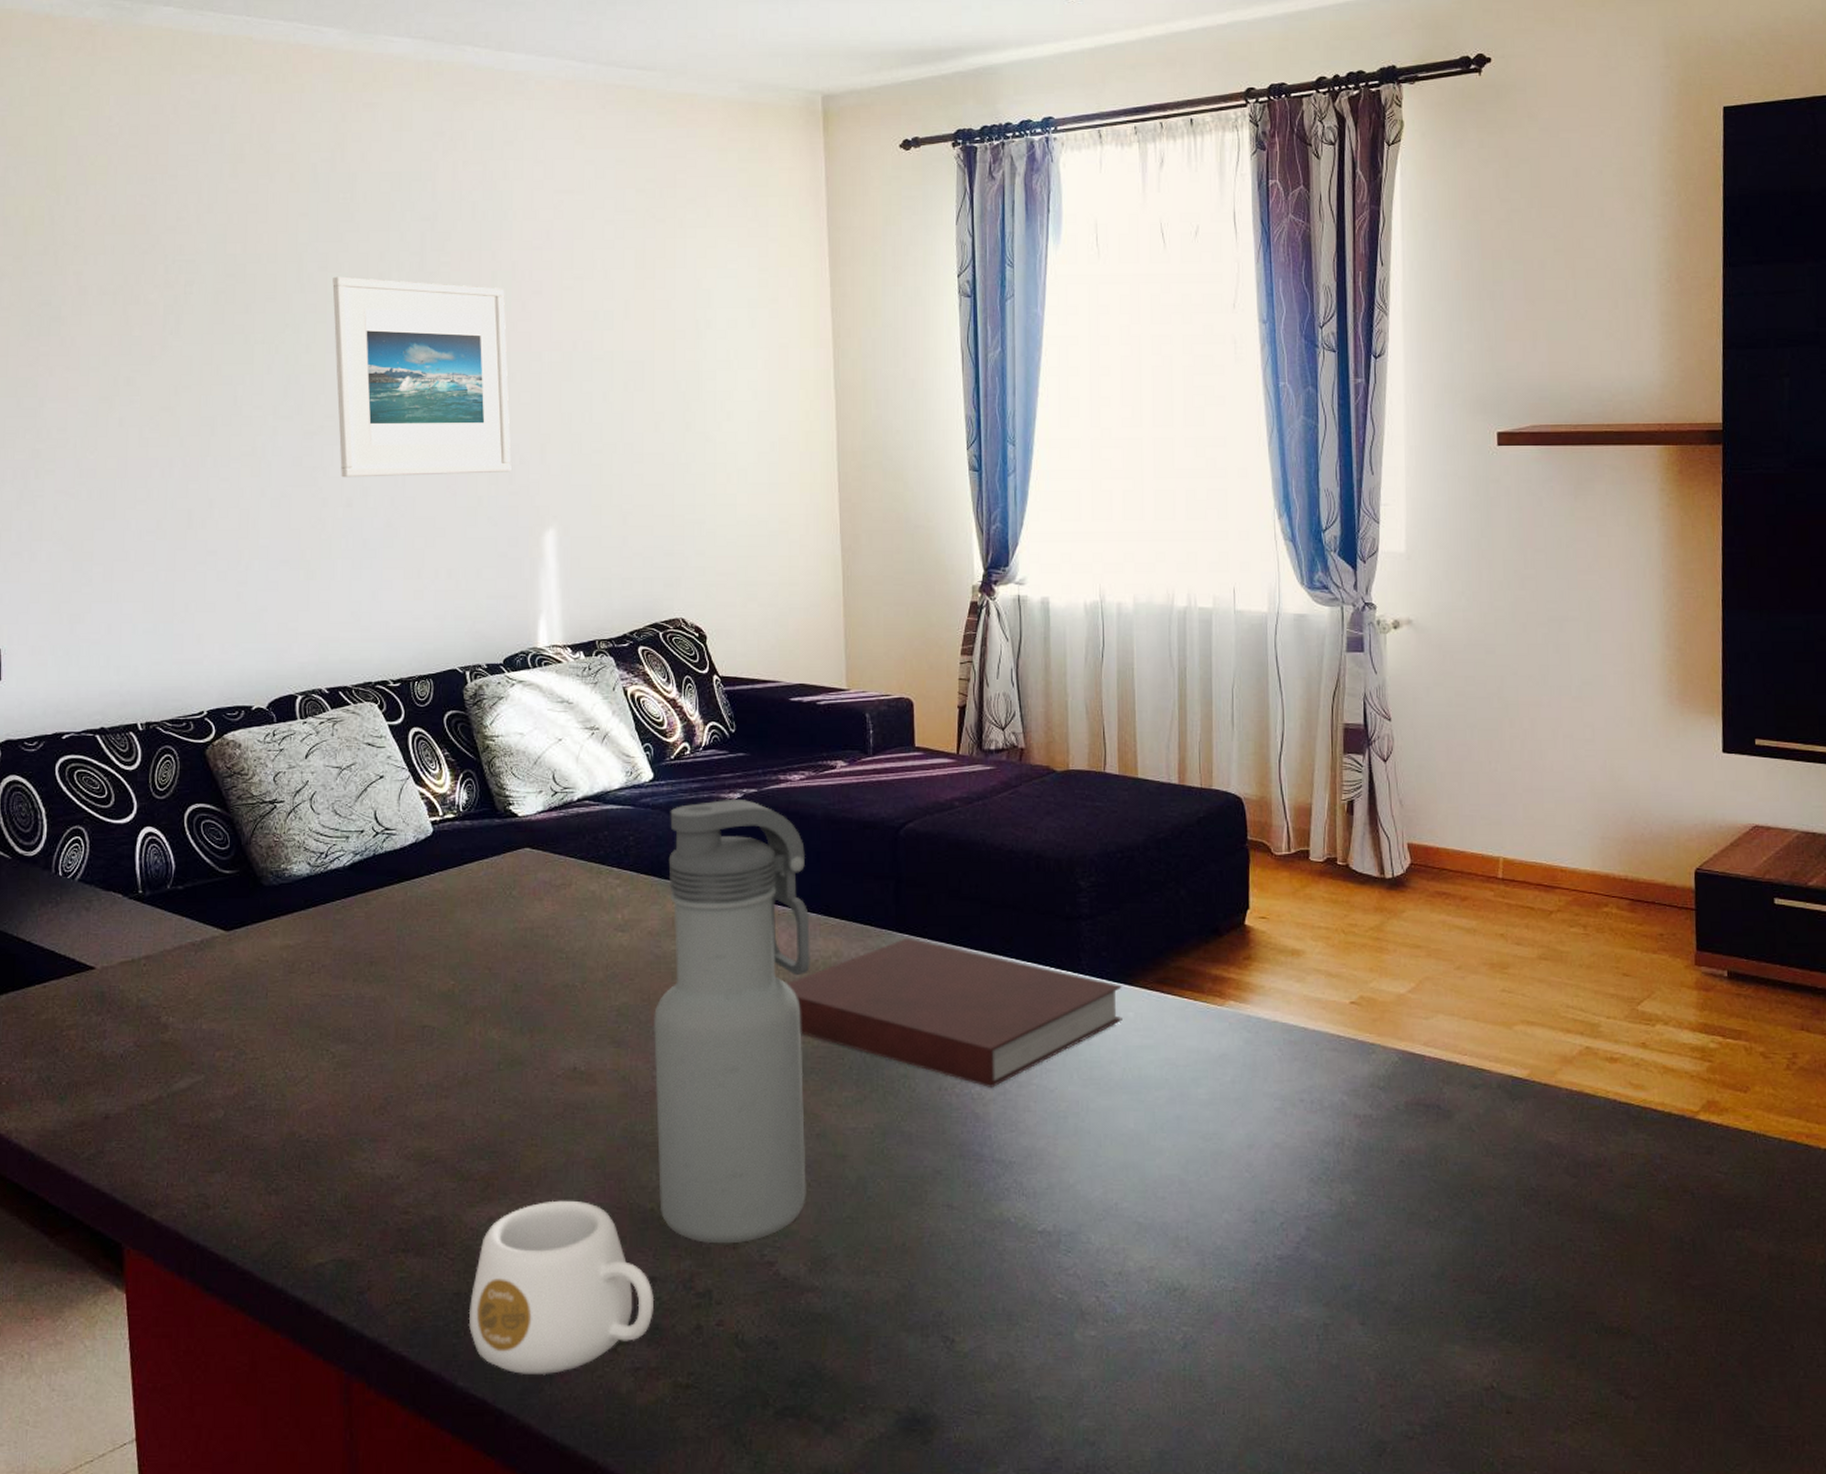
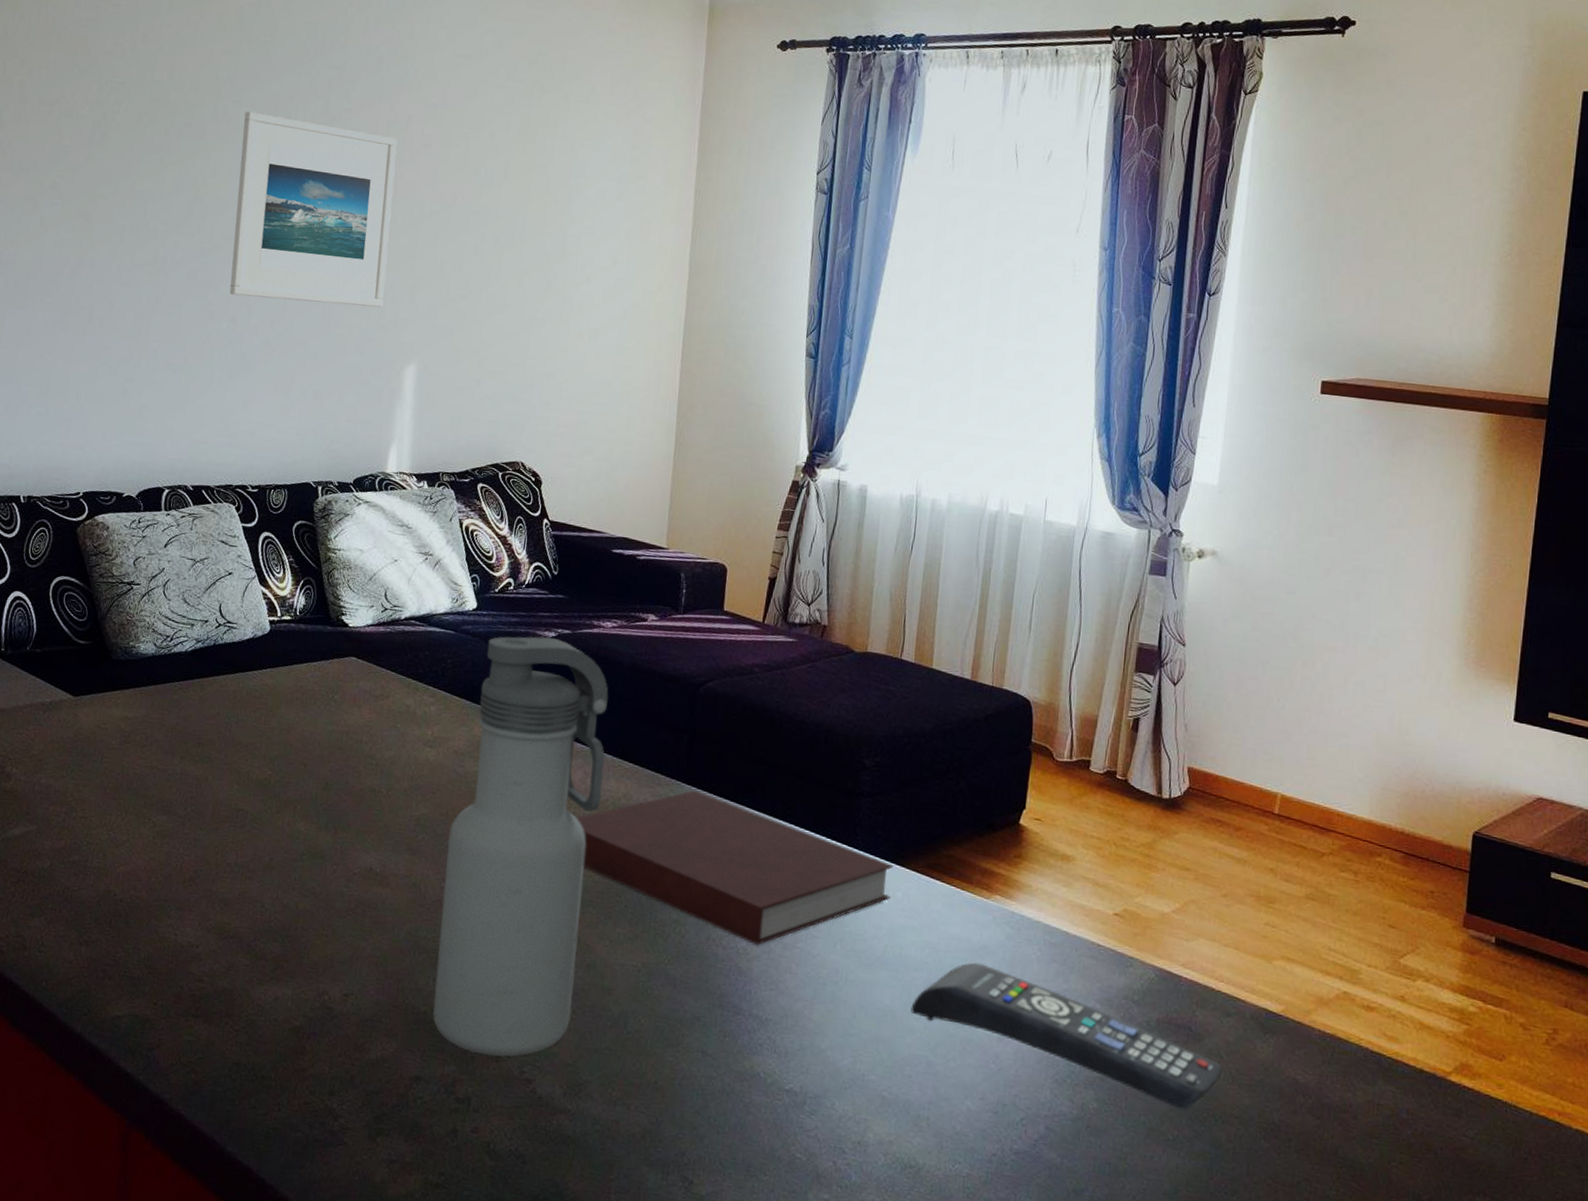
mug: present [468,1200,655,1375] -> none [243,989,417,1154]
remote control: none [1157,1072,1476,1189] -> present [911,962,1223,1110]

